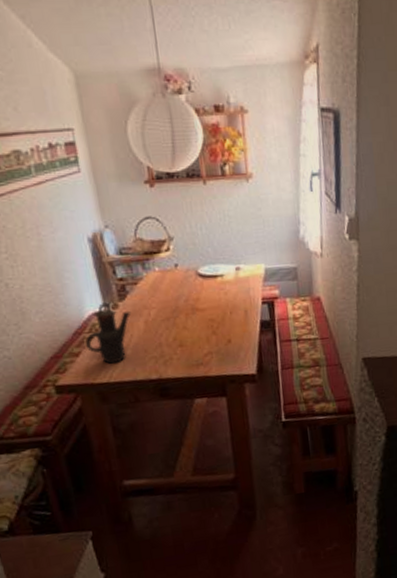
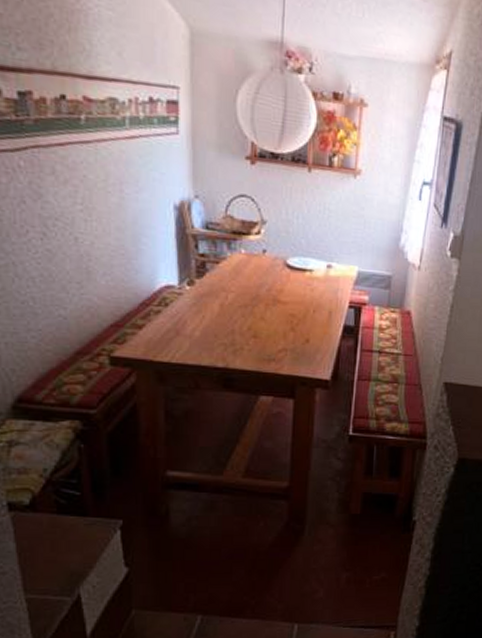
teapot: present [85,302,132,364] -> none [152,276,208,343]

